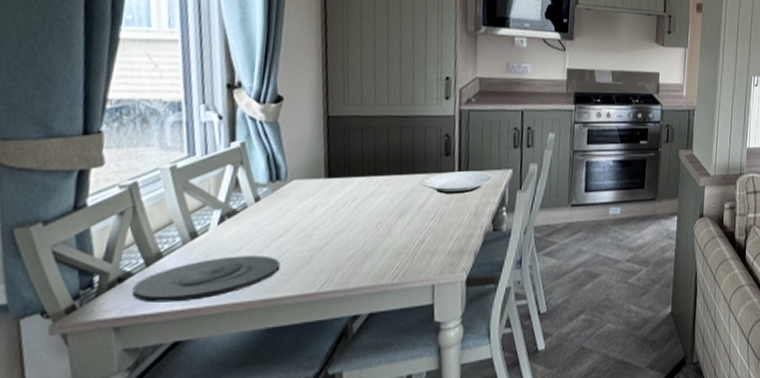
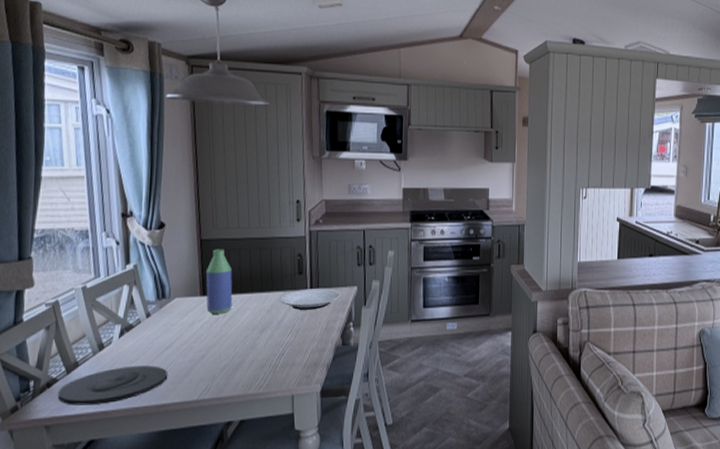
bottle: none [332,127,366,198] -> present [205,249,233,314]

